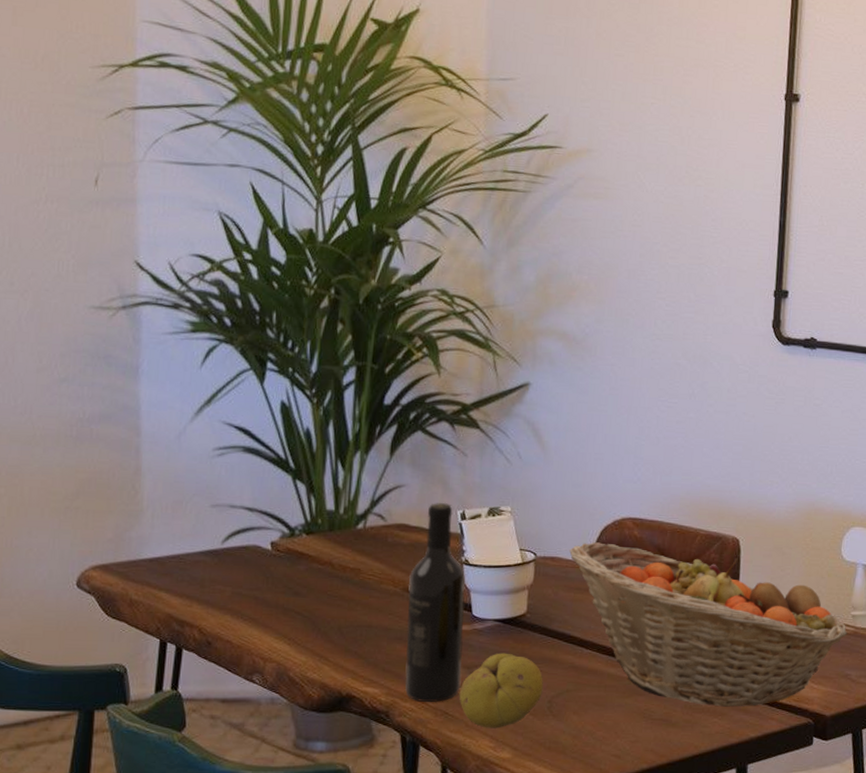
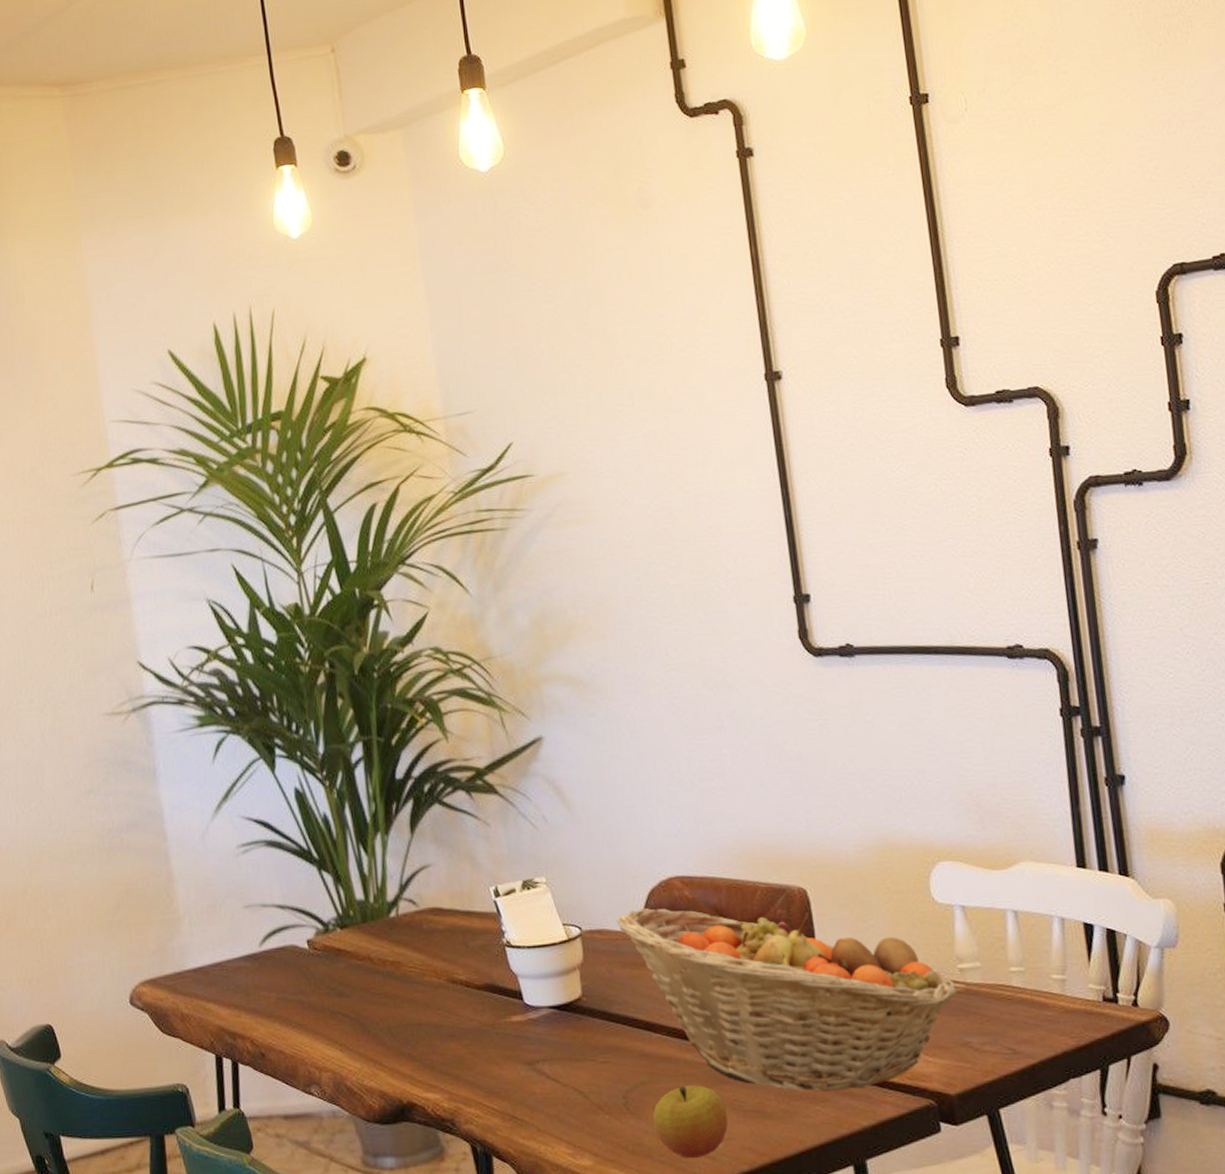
wine bottle: present [405,502,466,703] -> none [450,879,525,1107]
fruit: present [459,653,543,729] -> none [524,1044,615,1132]
apple: none [571,695,638,757] -> present [653,1085,728,1159]

